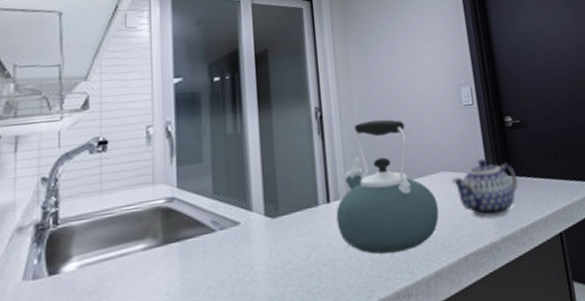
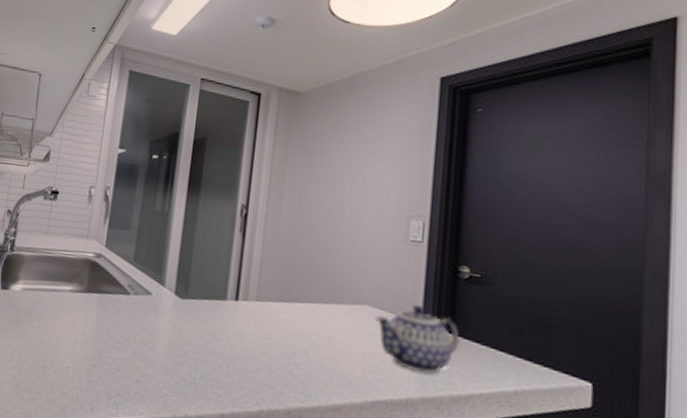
kettle: present [336,119,439,254] -> none [240,230,353,374]

